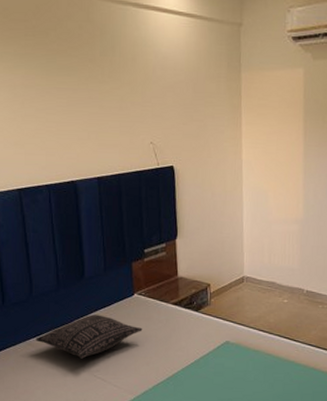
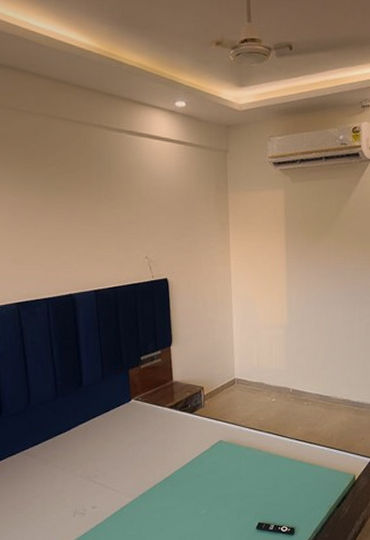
pillow: present [36,314,143,359] -> none [33,421,140,465]

